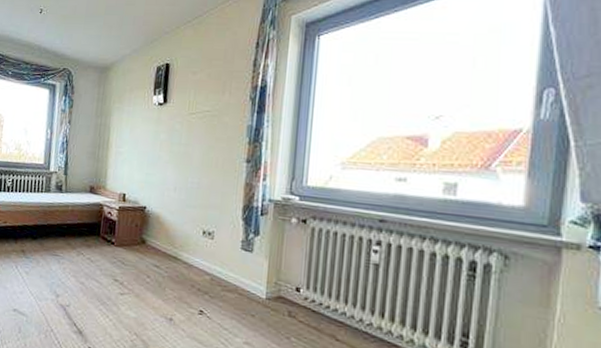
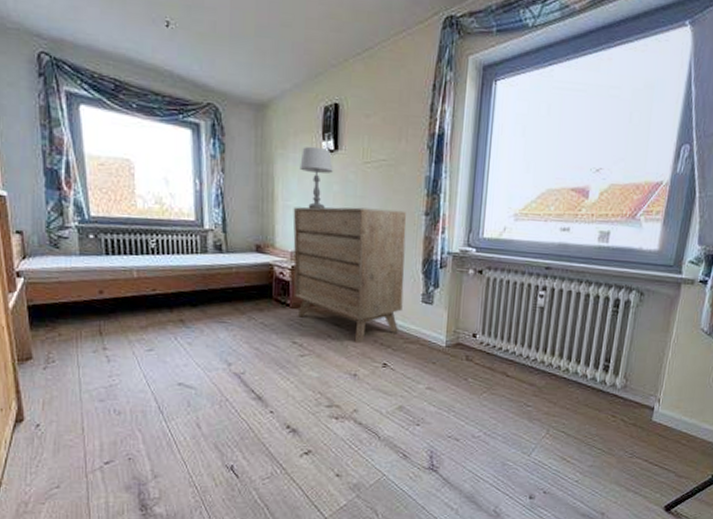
dresser: none [119,153,228,287] -> present [293,206,406,344]
table lamp: none [132,100,161,155] -> present [299,146,333,209]

